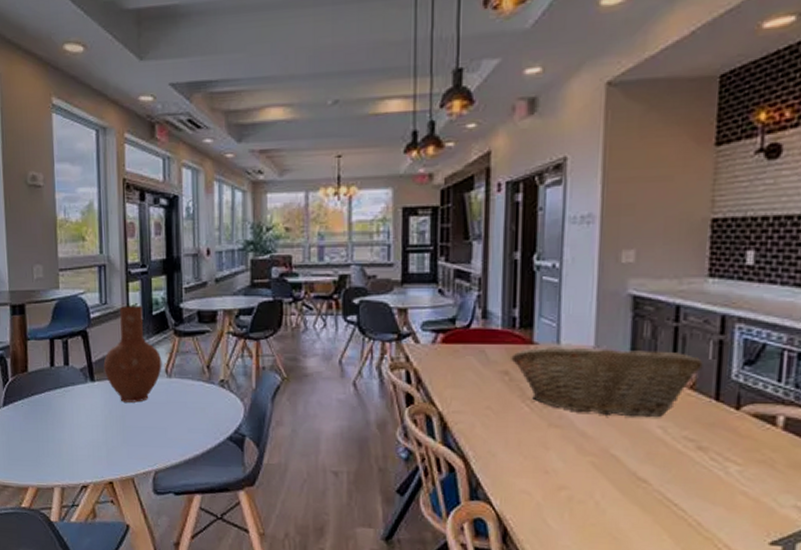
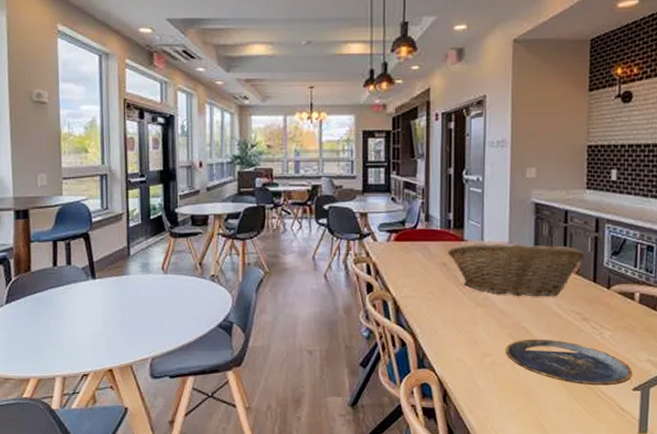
vase: present [103,306,162,403] -> none [104,211,159,297]
plate: none [586,470,771,537] -> present [505,339,633,386]

